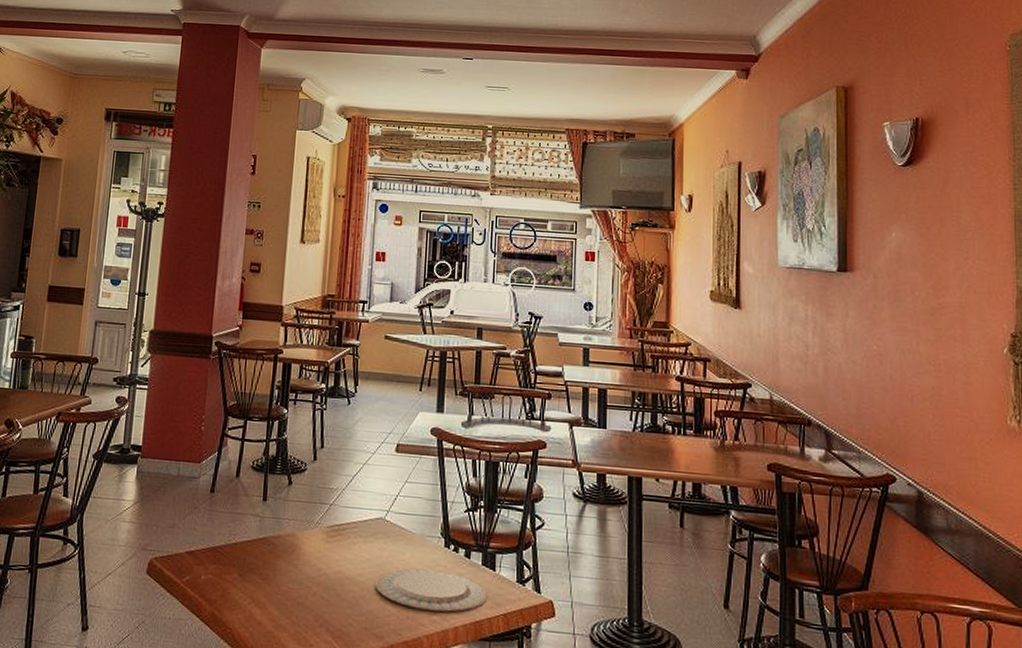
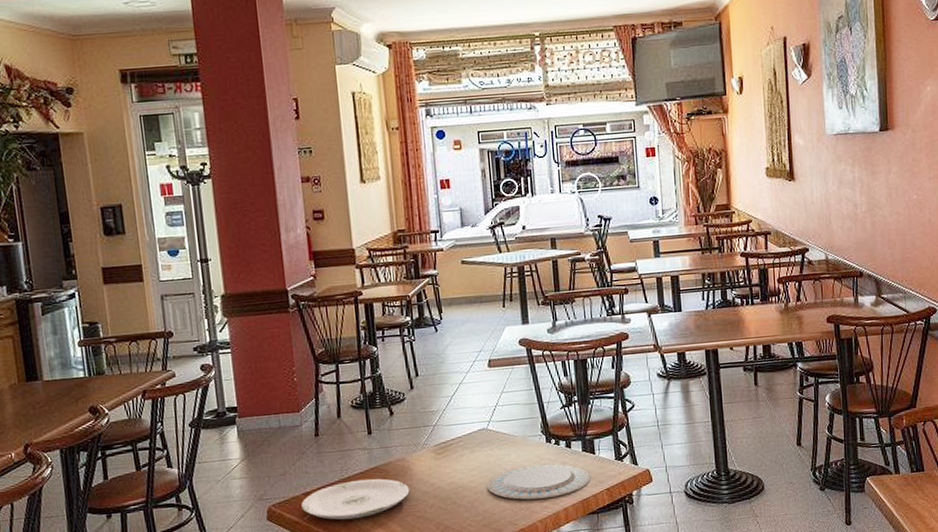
plate: none [183,547,295,592] -> present [301,478,410,520]

